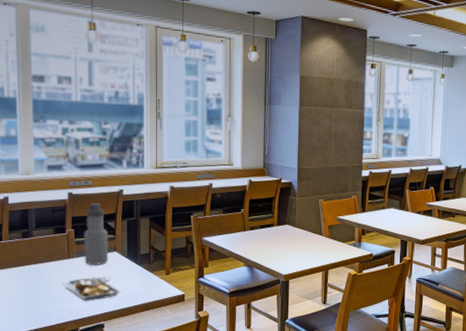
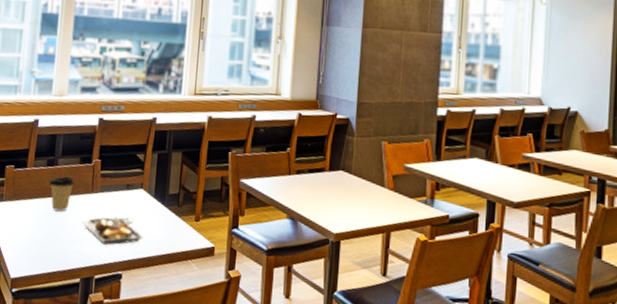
coffee cup: none [27,245,51,277] -> present [50,176,75,212]
water bottle: present [84,203,109,265] -> none [108,131,137,203]

